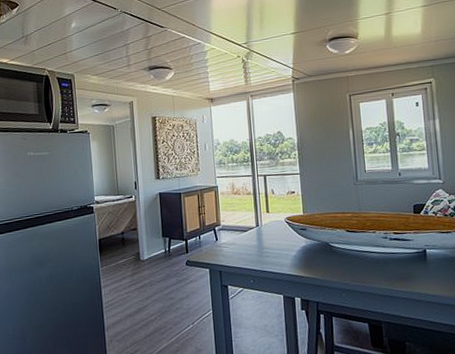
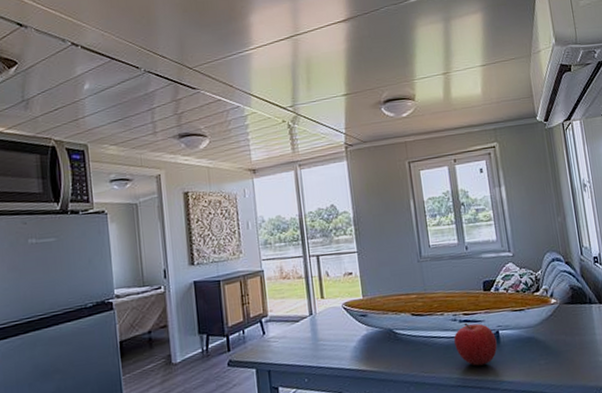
fruit: none [384,240,424,279] -> present [454,322,498,366]

